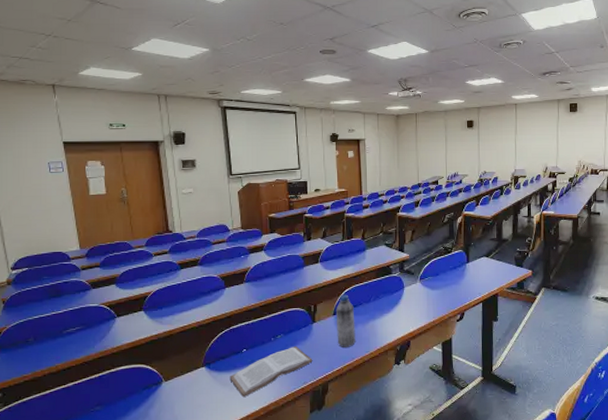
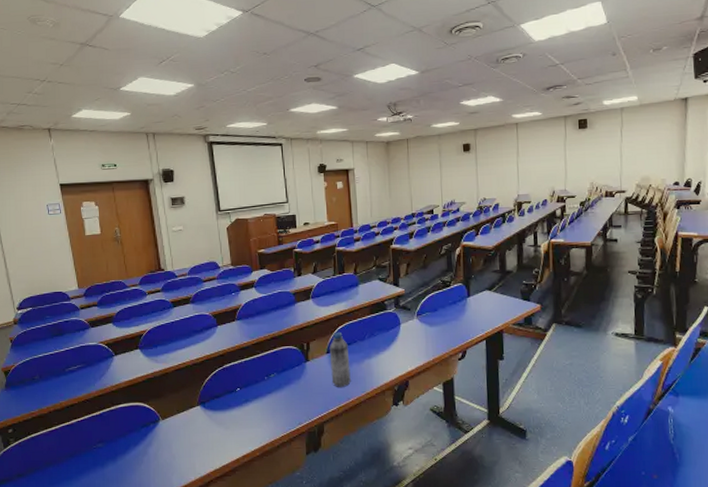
book: present [229,345,313,397] -> none [224,385,307,436]

